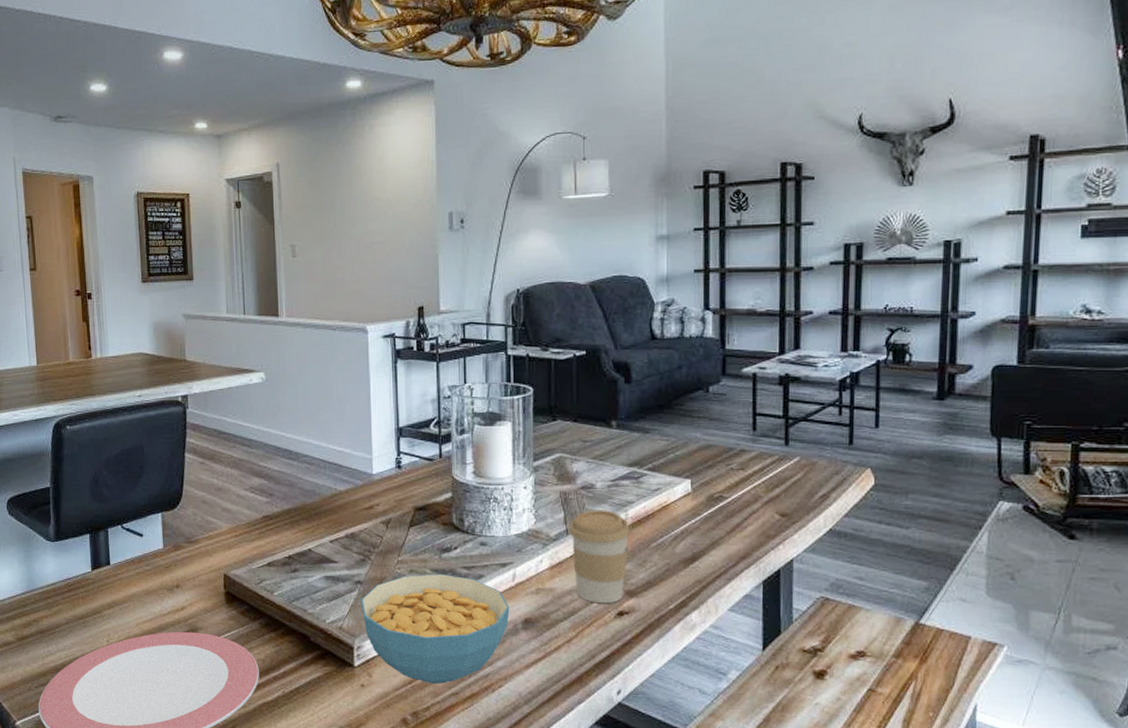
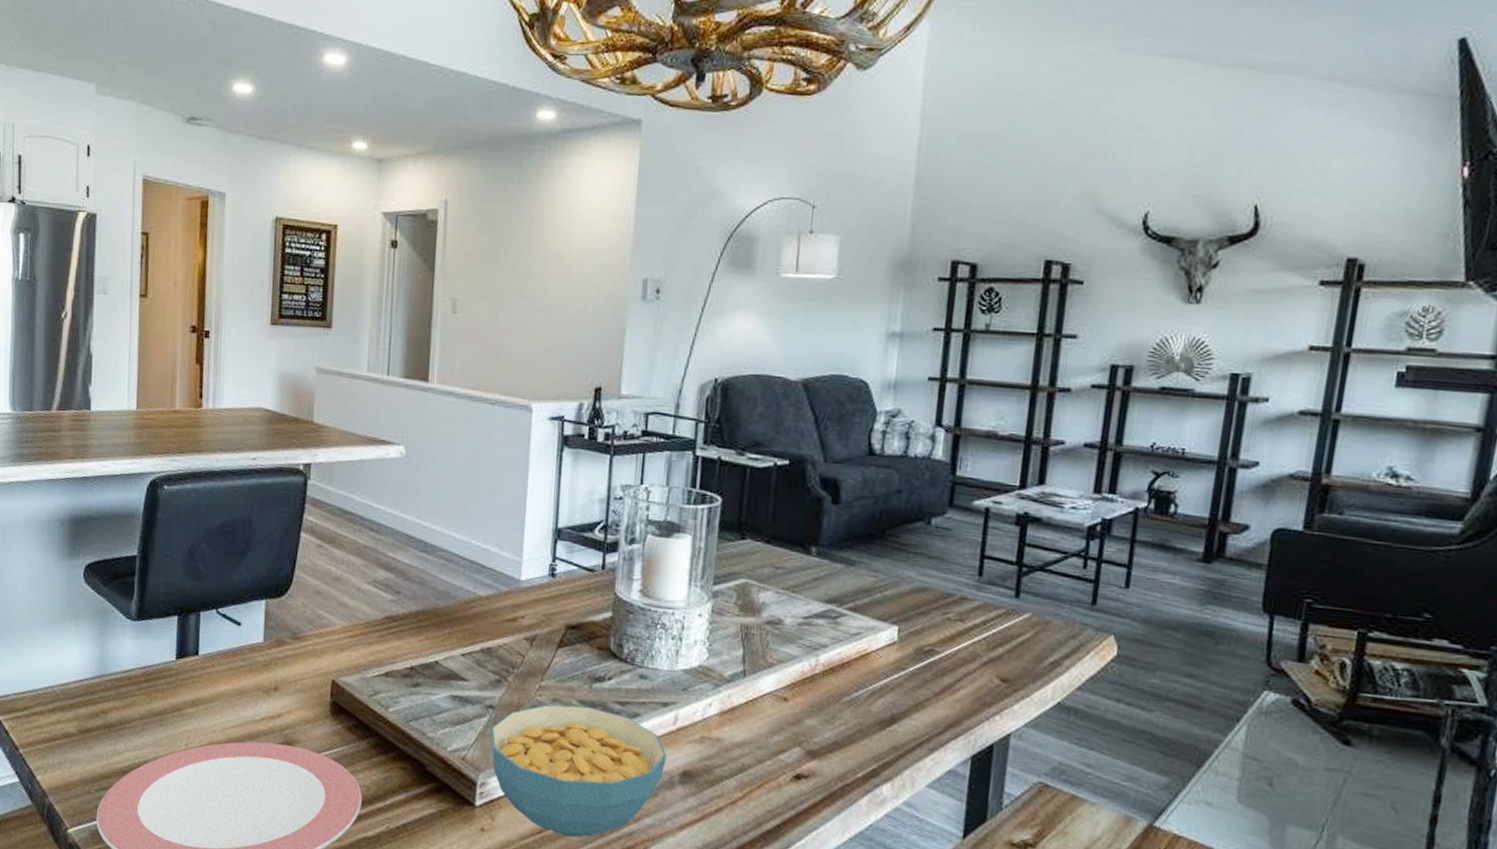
coffee cup: present [569,510,630,604] -> none [747,650,820,763]

